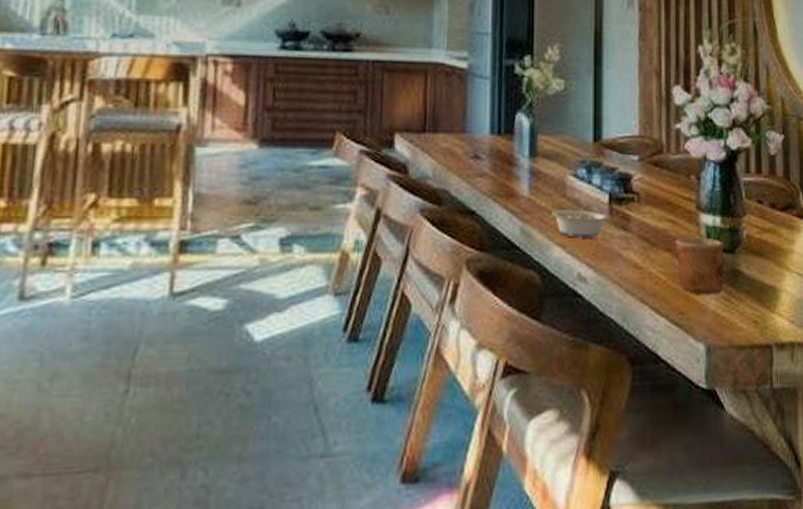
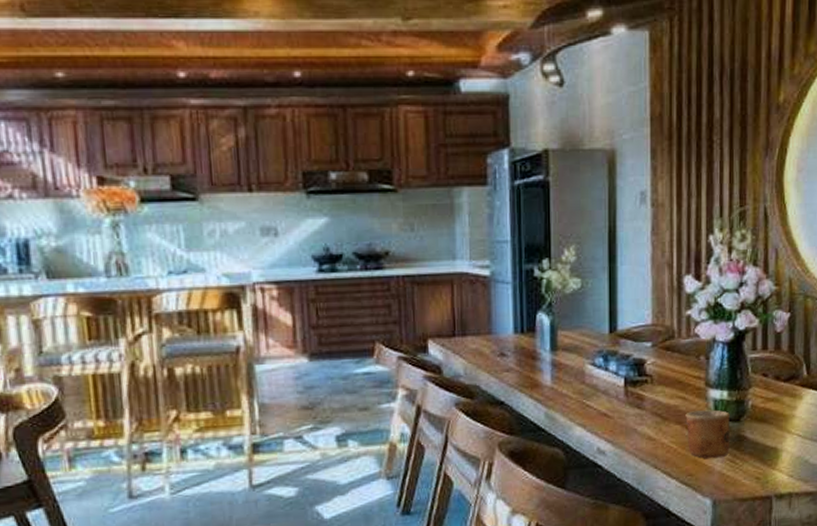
legume: present [544,205,608,238] -> none [565,392,624,418]

